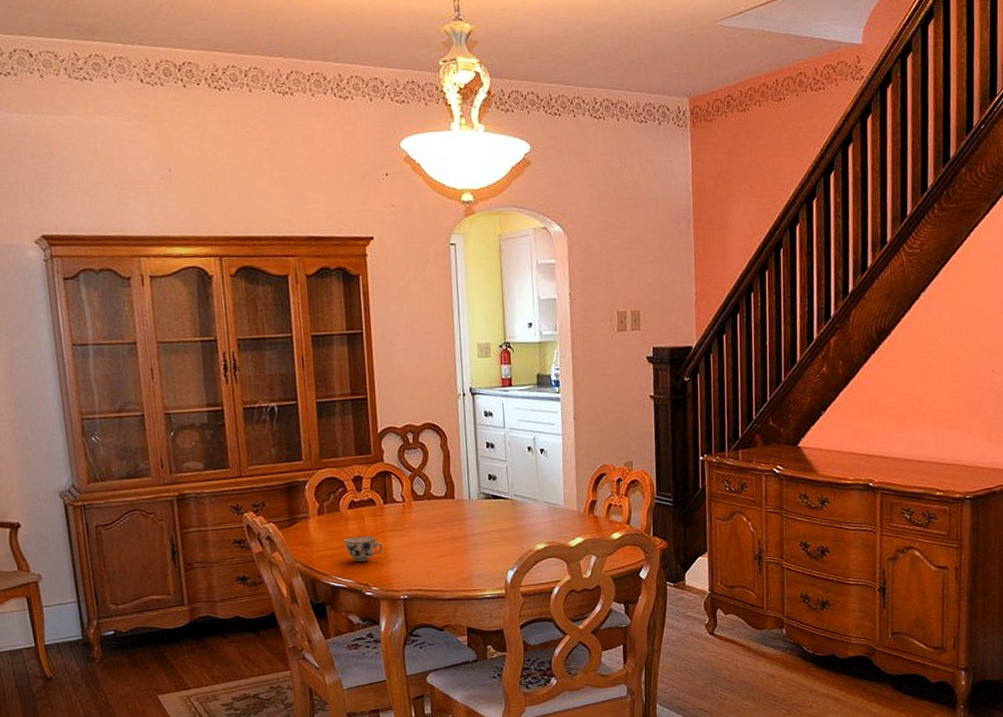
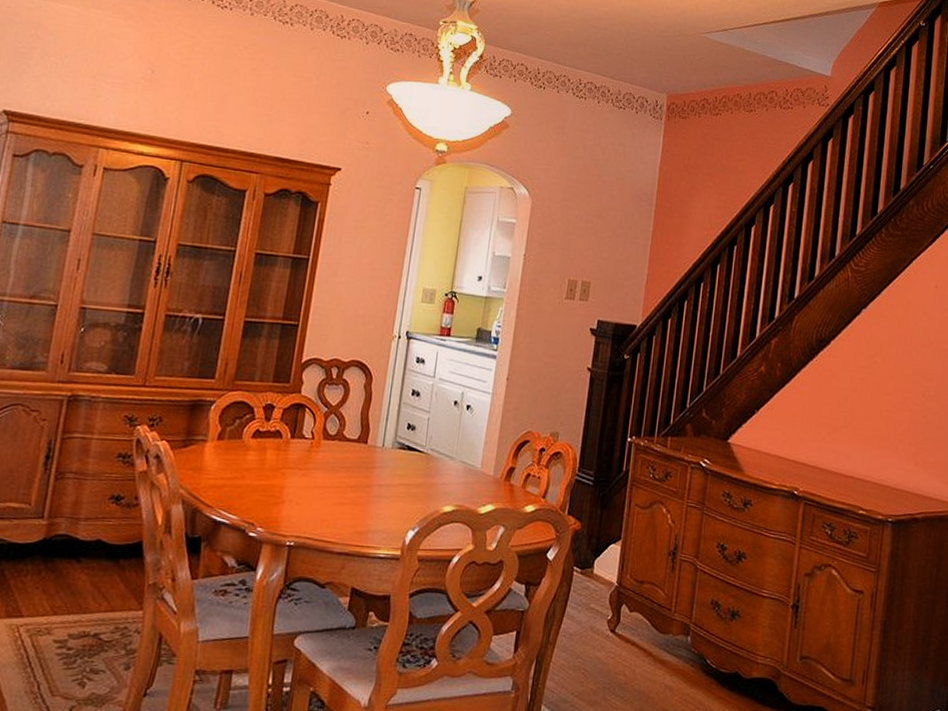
teacup: present [343,535,383,562] -> none [238,468,280,498]

